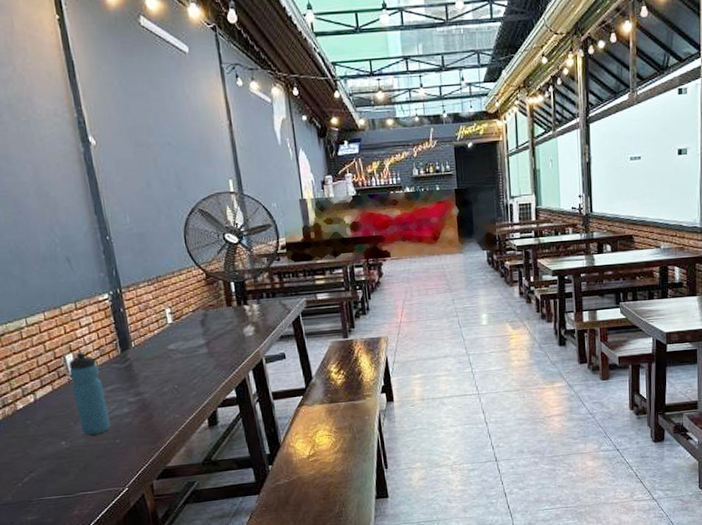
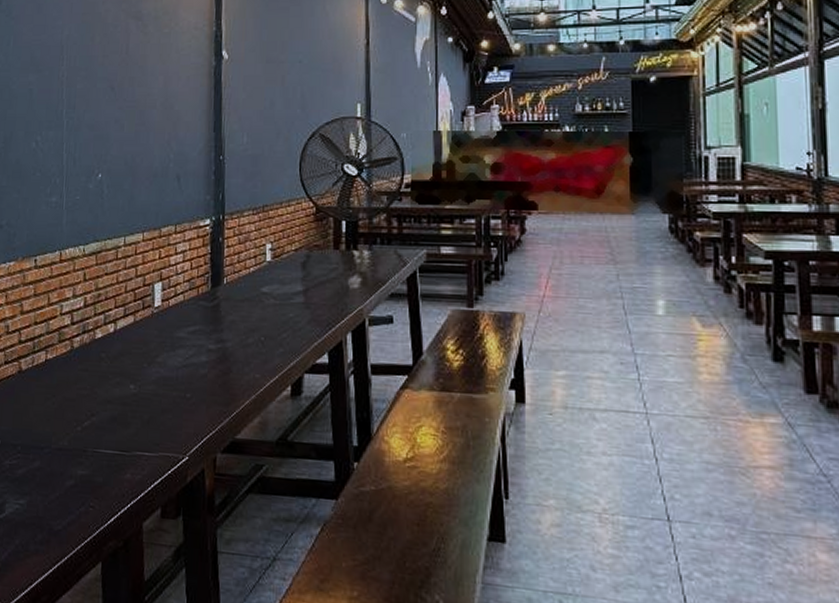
water bottle: present [68,352,110,435] -> none [153,282,185,382]

